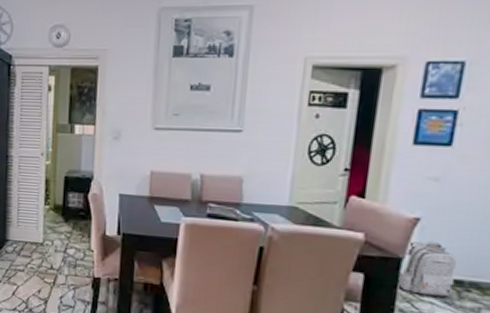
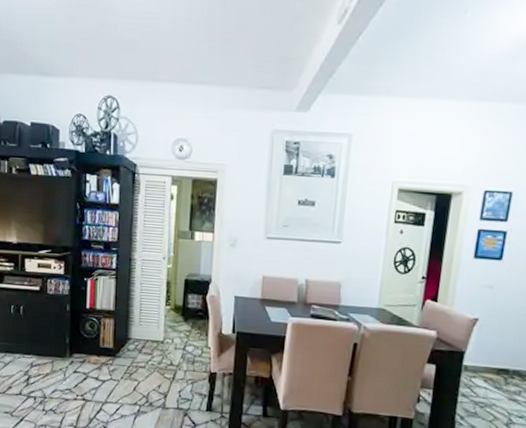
backpack: present [397,240,456,297] -> none [461,337,504,383]

